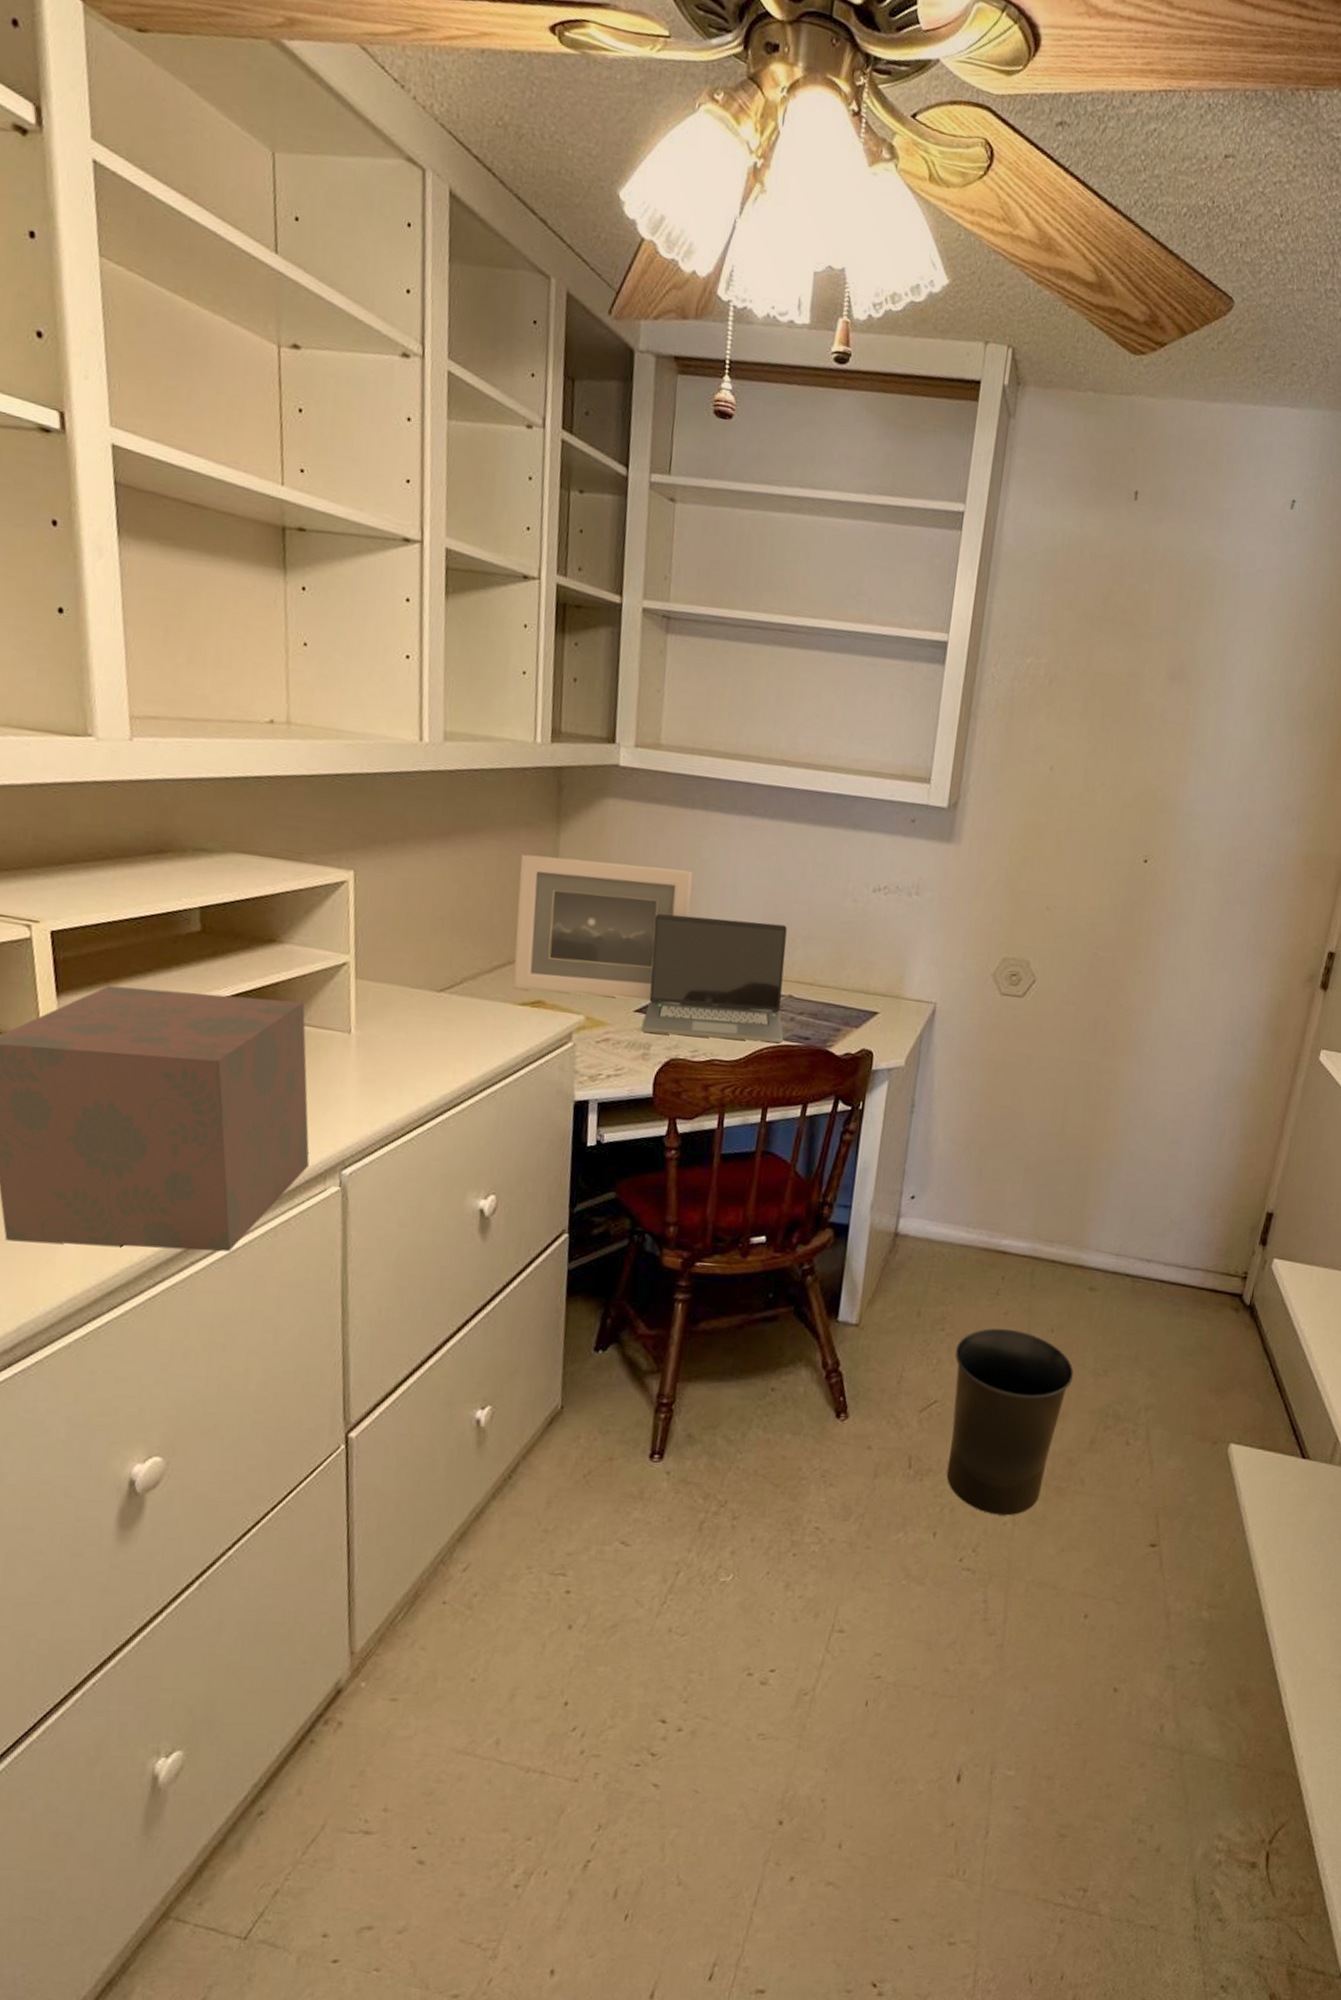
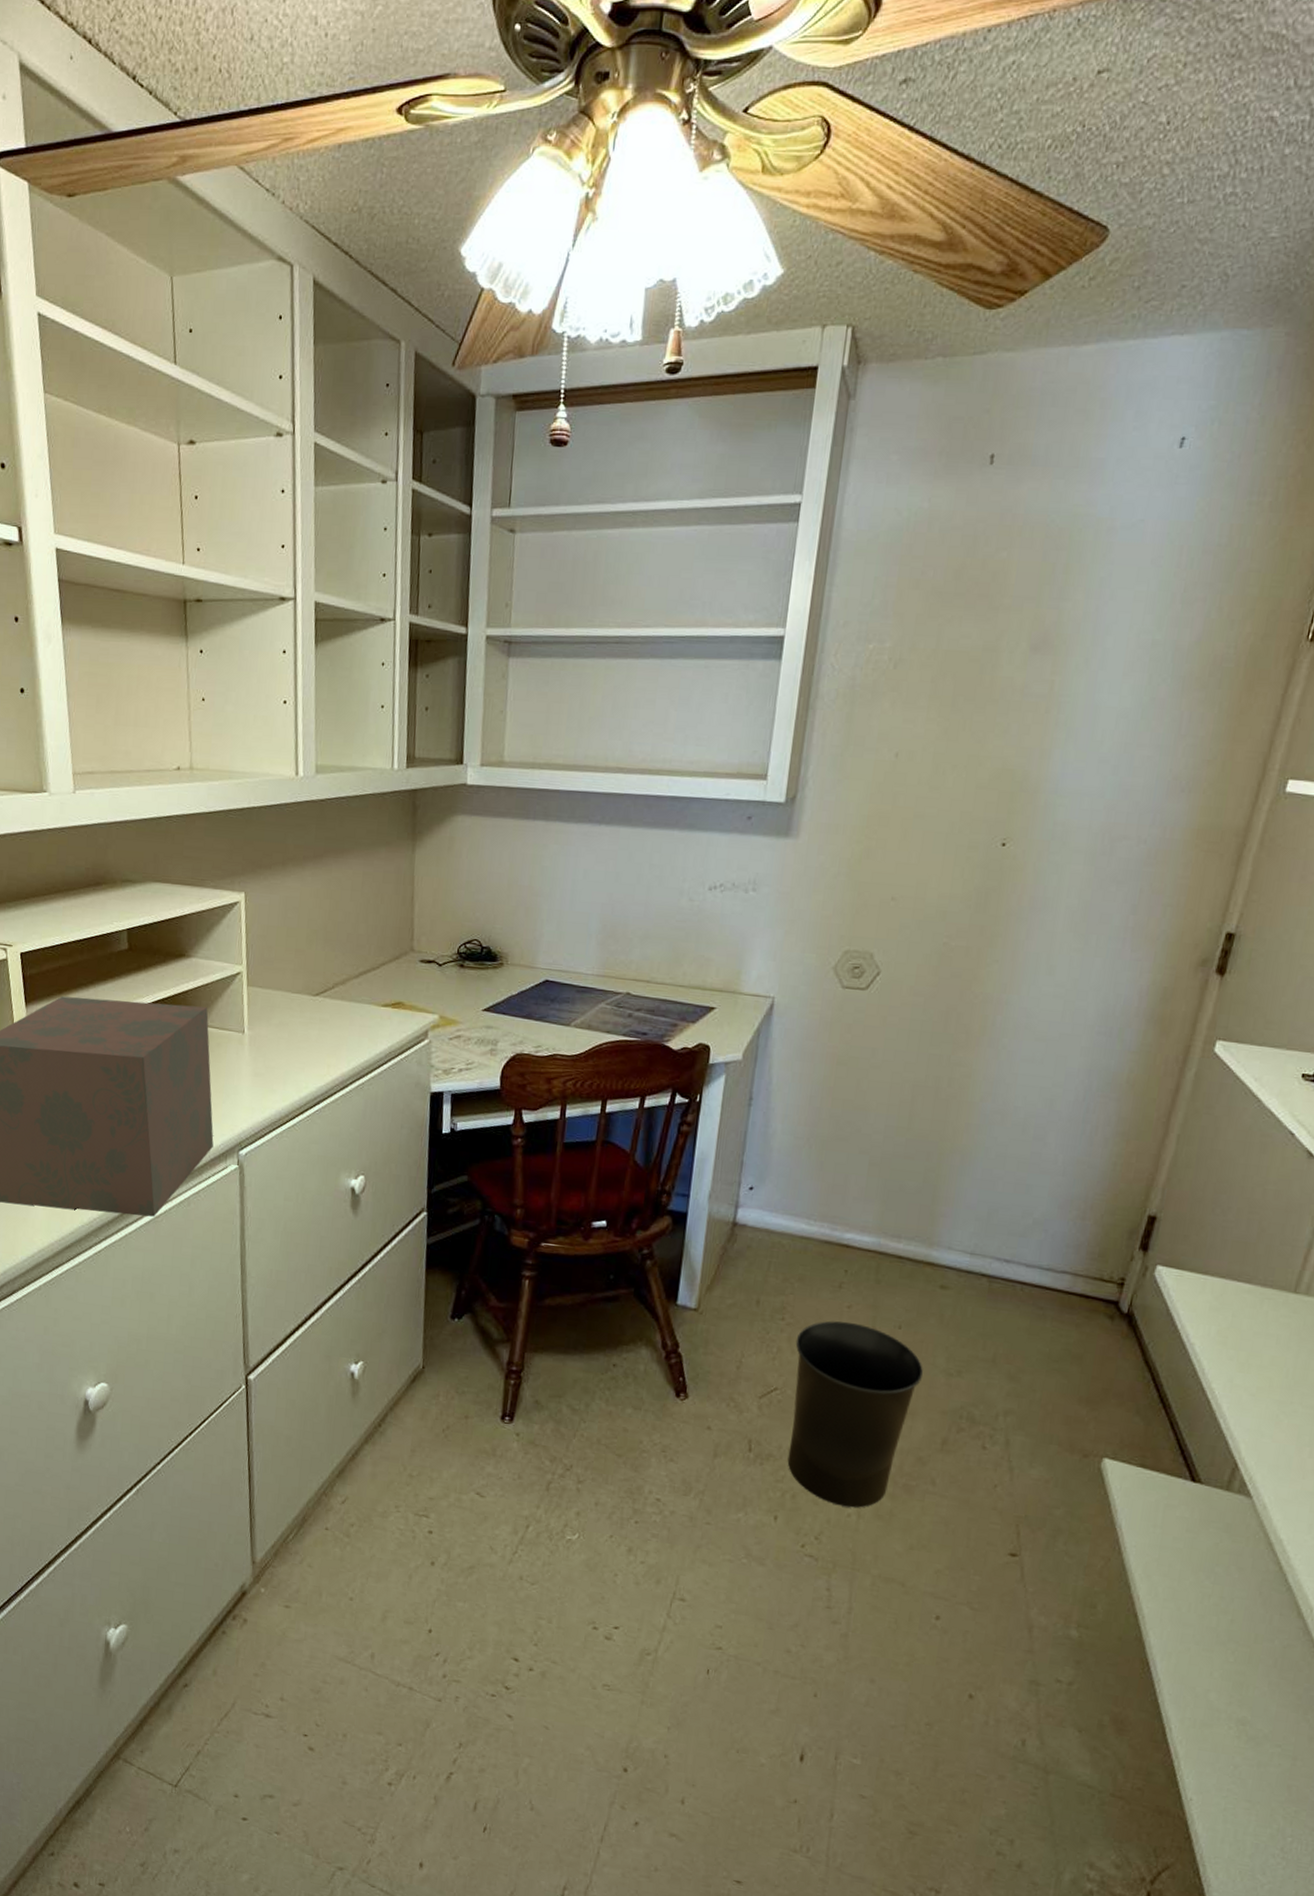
picture frame: present [513,853,693,1000] -> none [376,870,535,999]
laptop: present [641,913,787,1043] -> none [489,919,624,1038]

